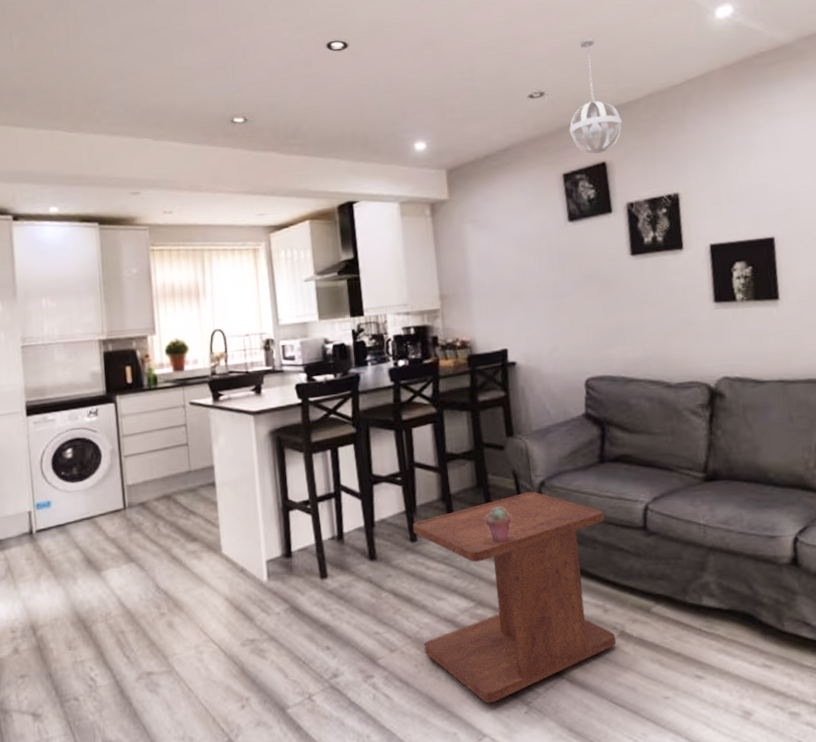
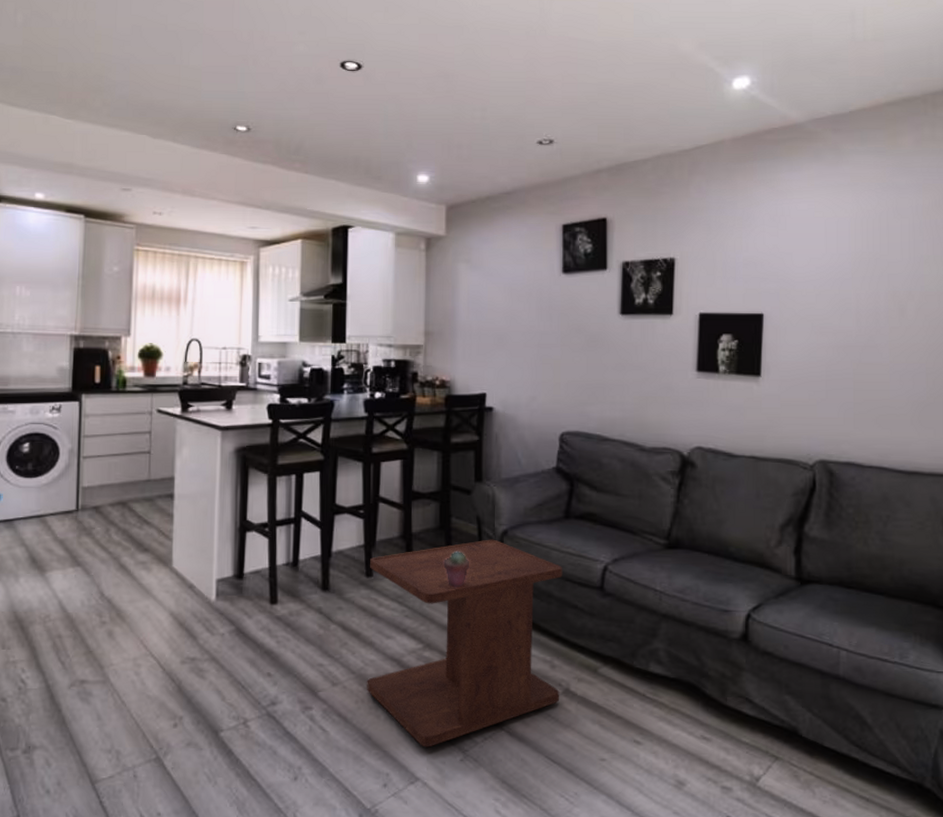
pendant light: present [569,38,623,154] -> none [574,92,628,208]

